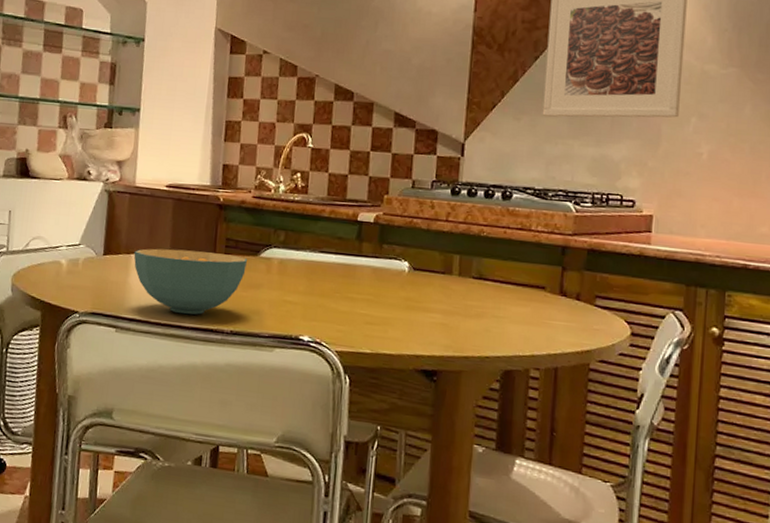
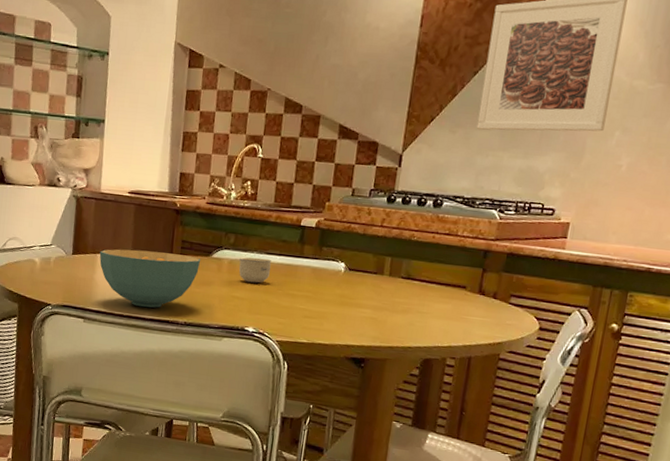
cup: none [290,256,326,286] -> present [238,257,271,283]

